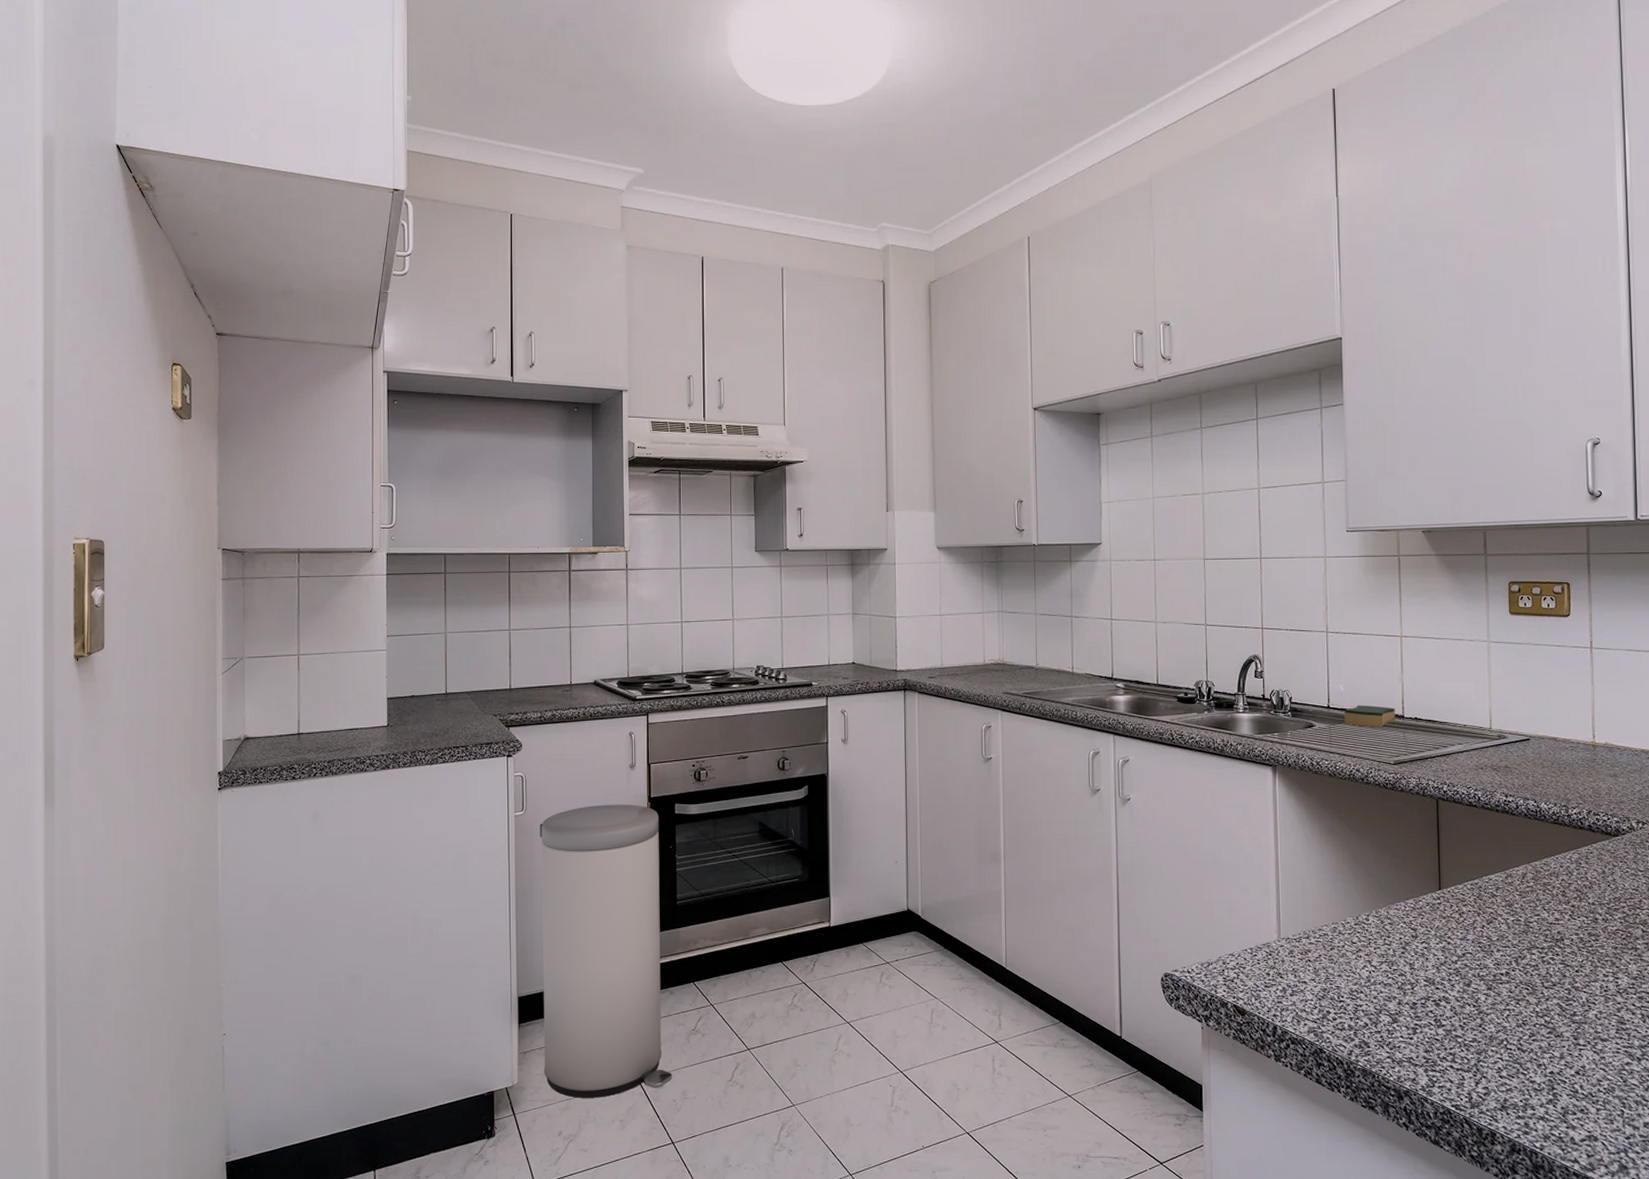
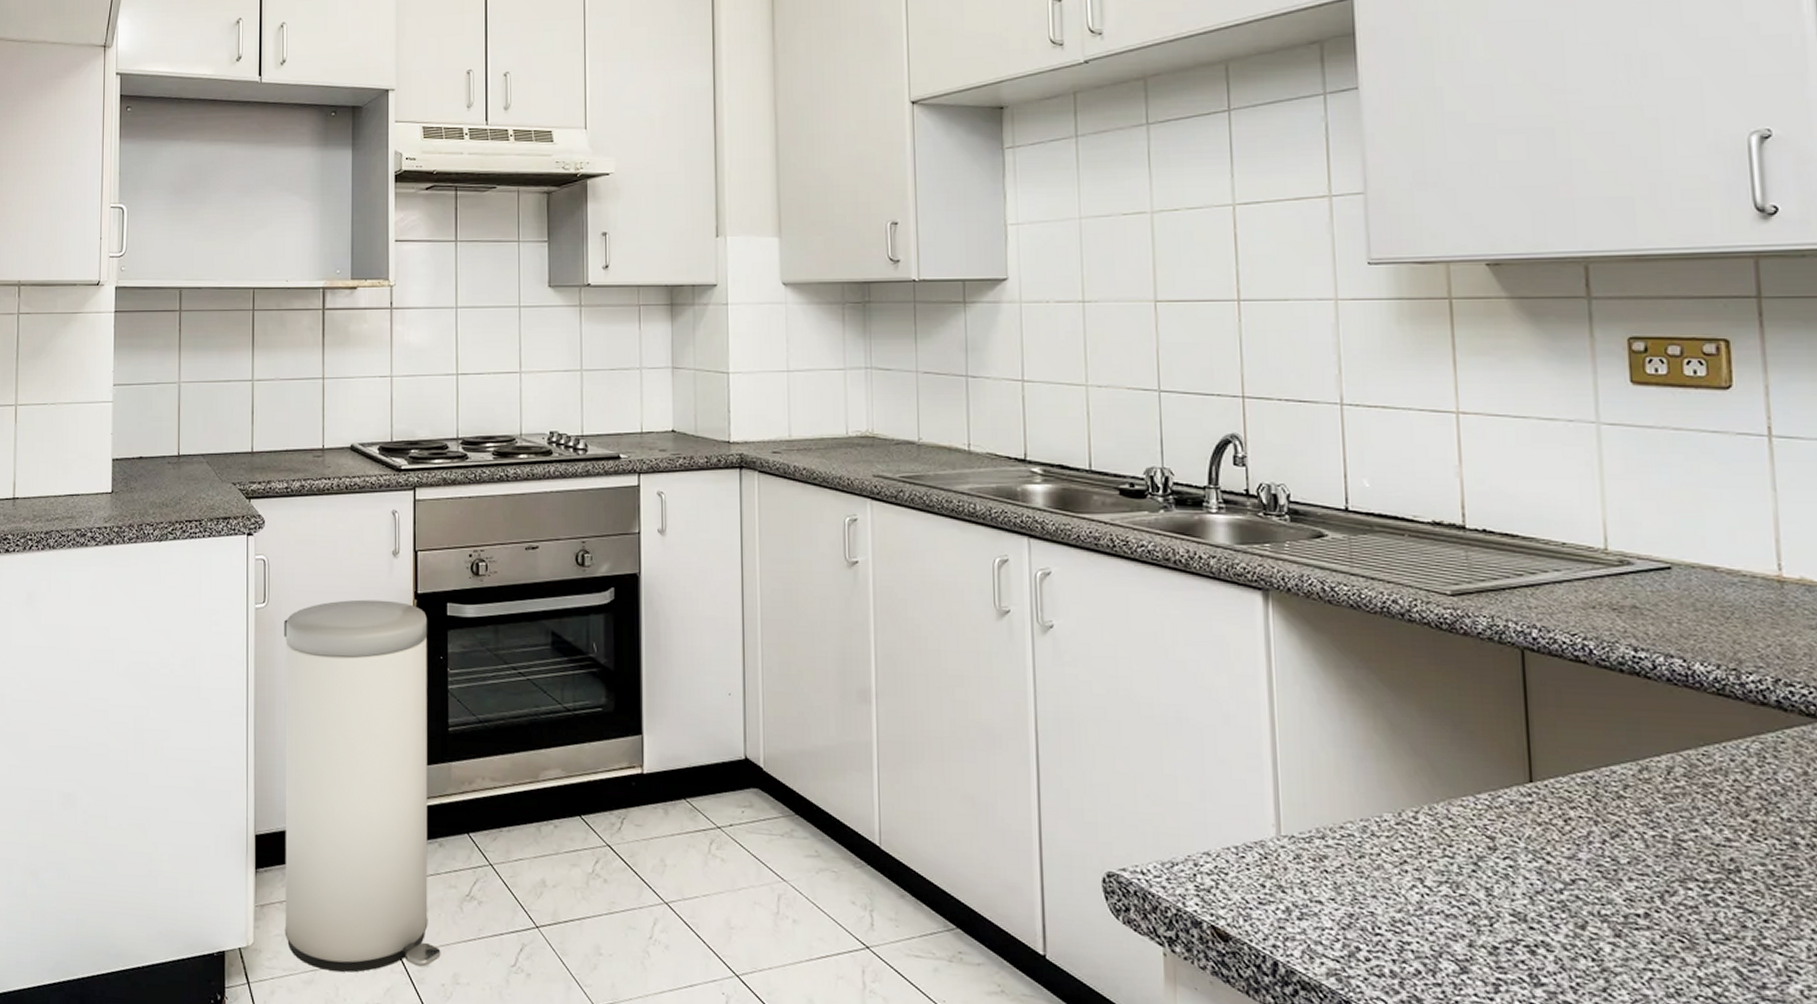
sponge: present [1344,705,1395,727] -> none [1371,508,1452,542]

